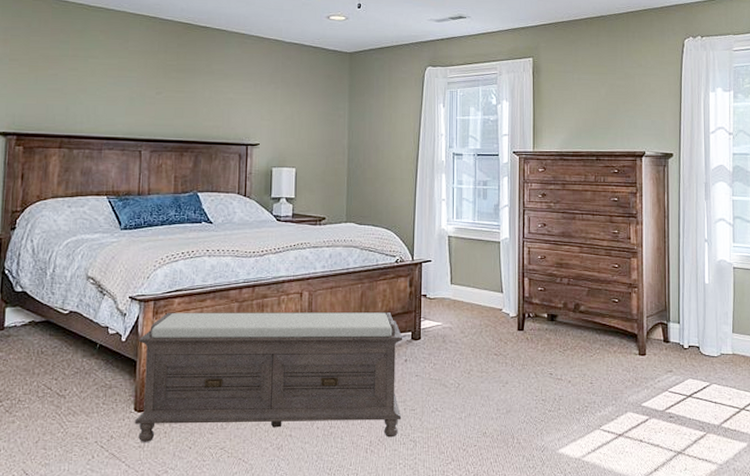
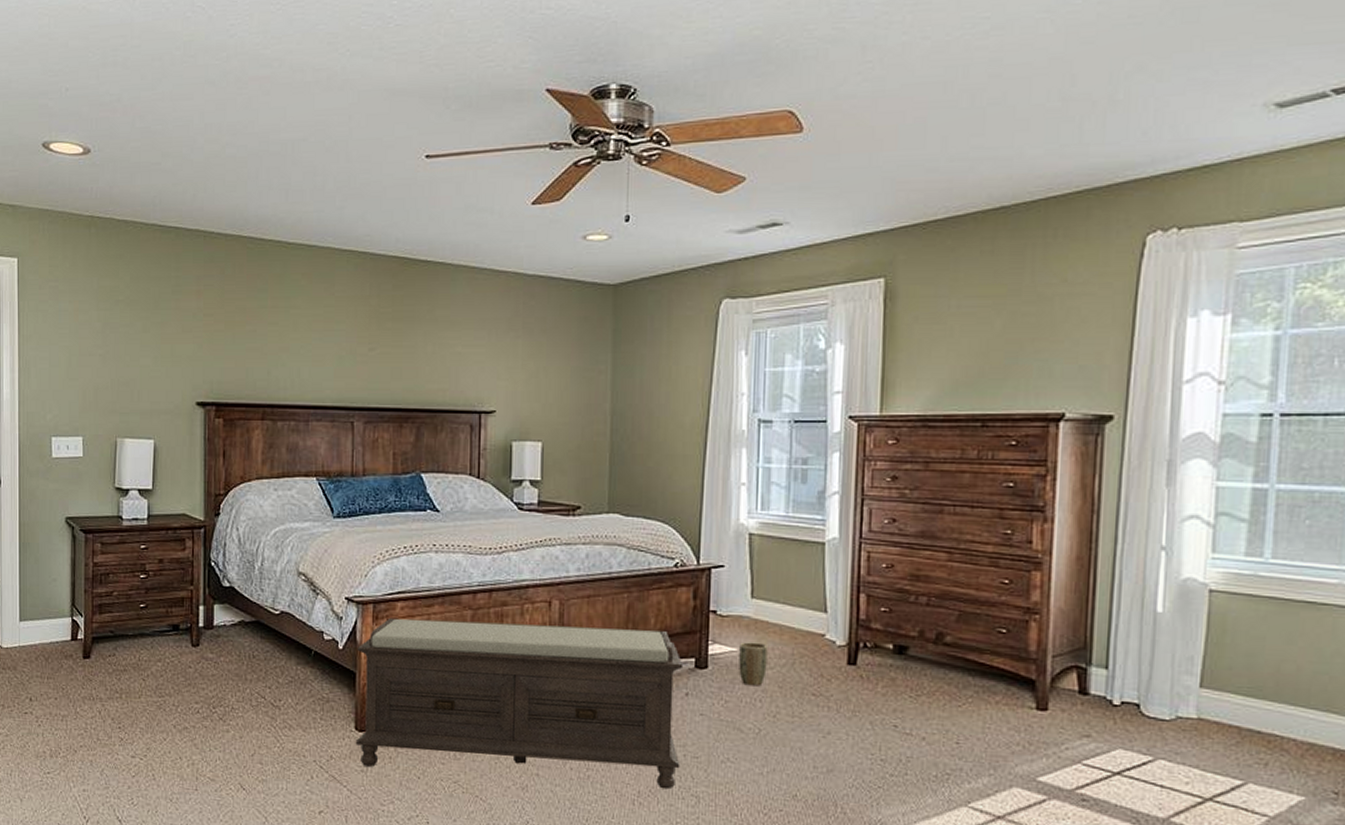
plant pot: none [443,317,463,351] -> present [739,642,768,686]

